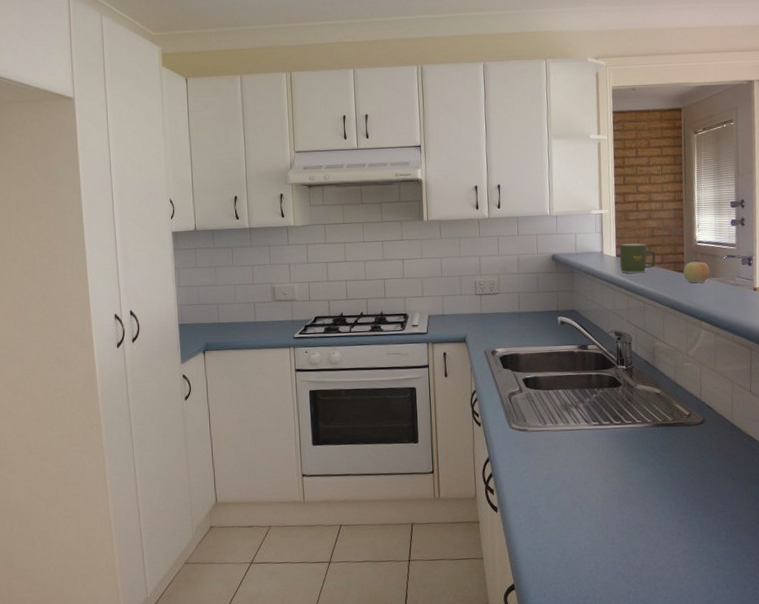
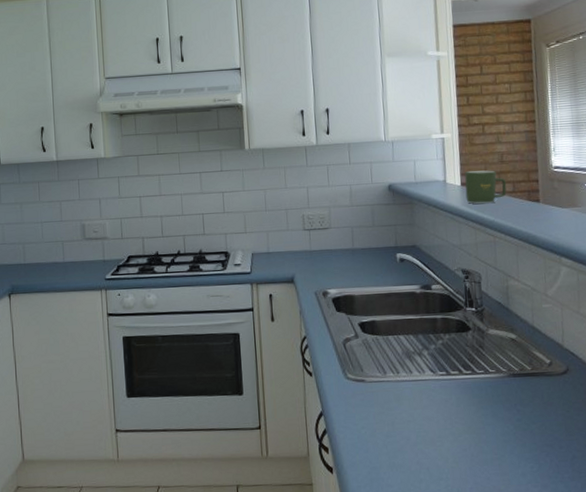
fruit: present [683,258,710,284] -> none [538,185,570,214]

